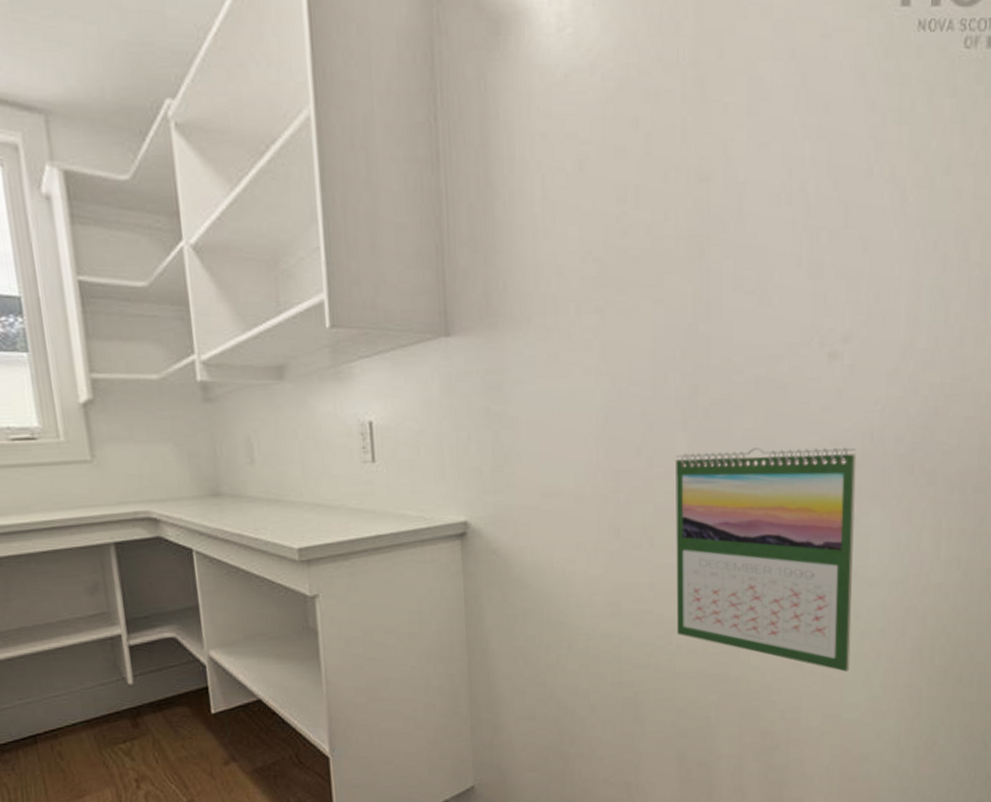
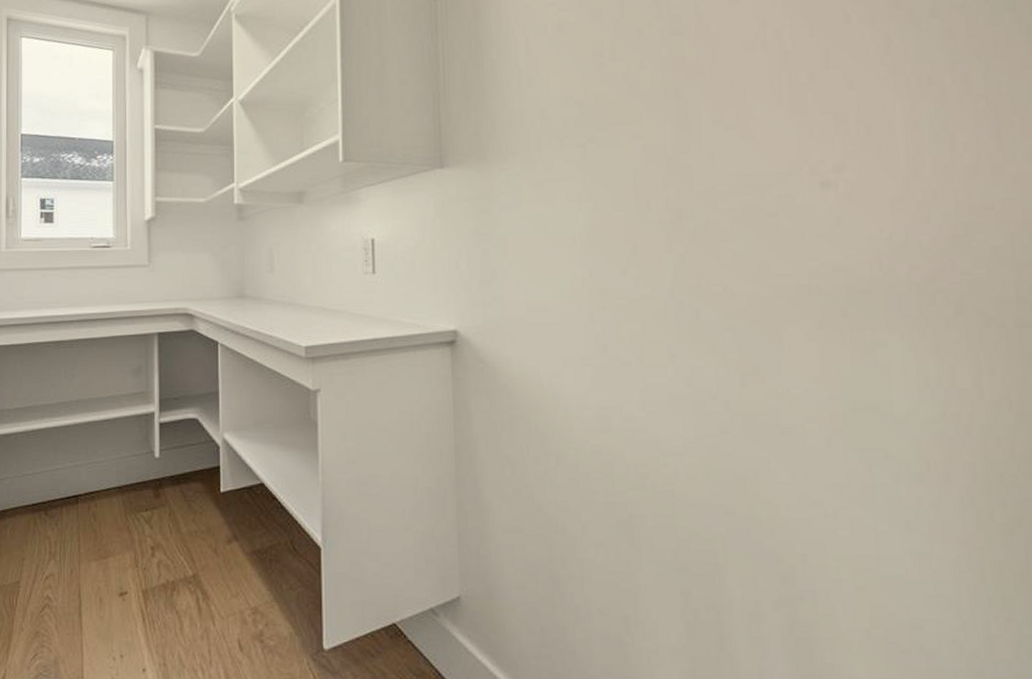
calendar: present [676,447,857,672] -> none [662,271,883,518]

